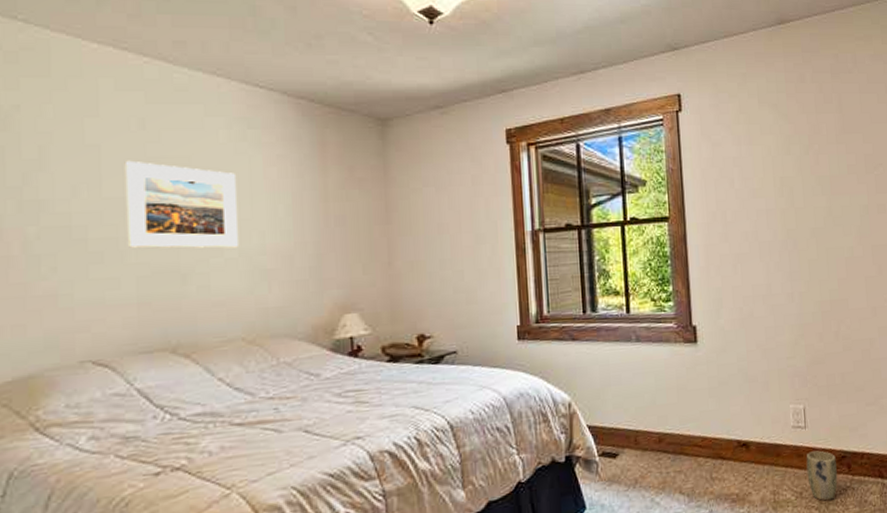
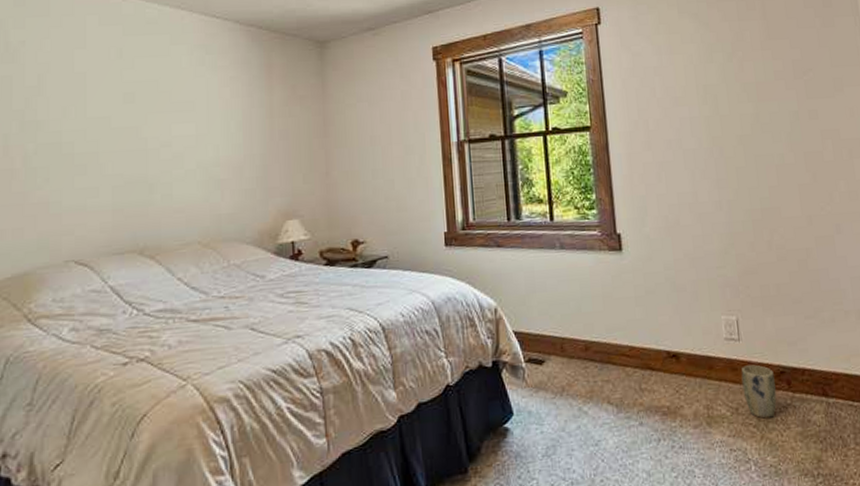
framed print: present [124,160,240,249] -> none [105,85,198,161]

